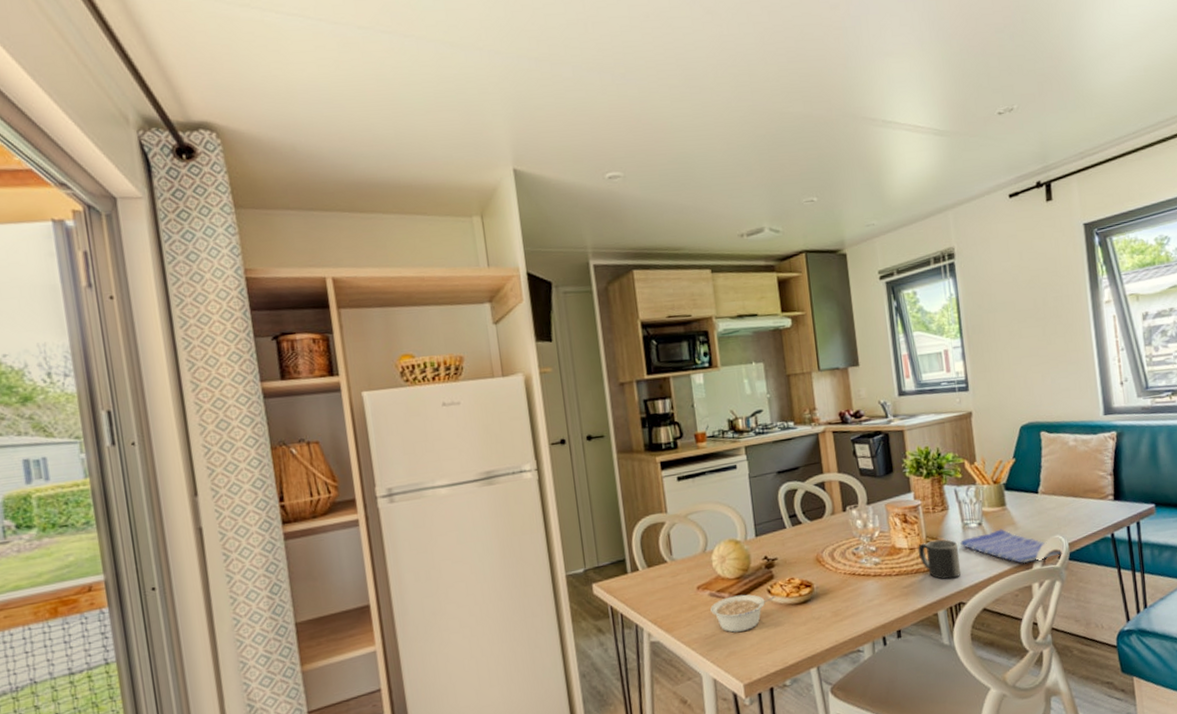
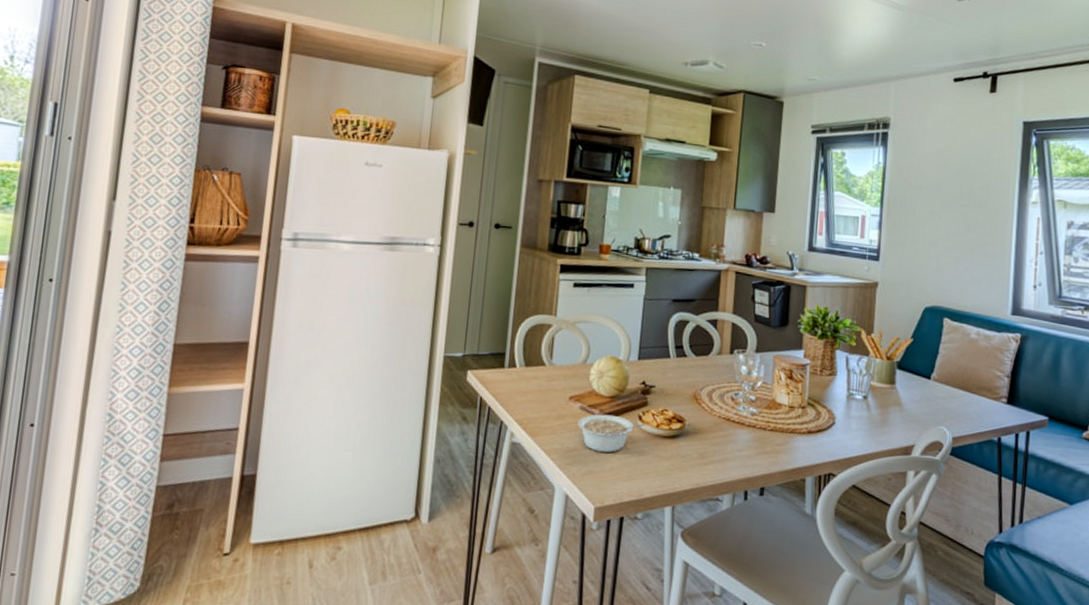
mug: present [918,539,961,580] -> none [797,403,839,447]
dish towel: present [960,529,1063,564] -> none [842,407,945,449]

